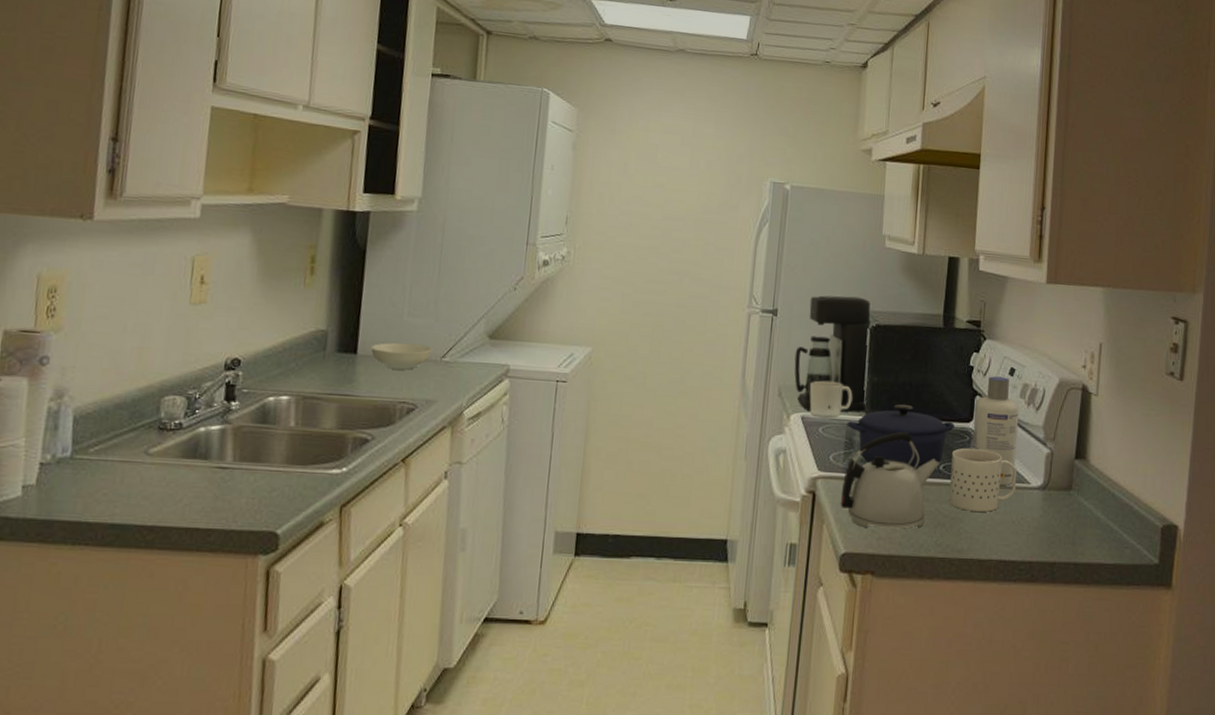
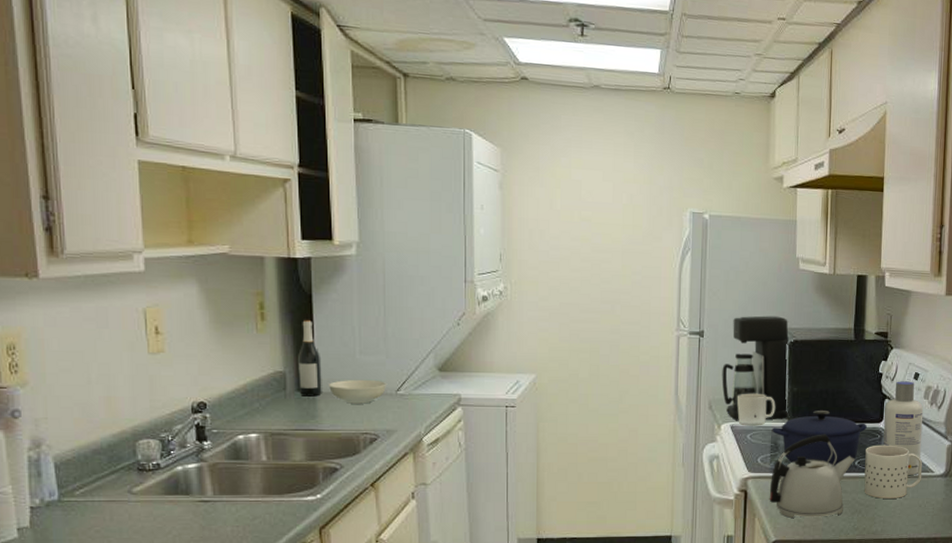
wine bottle: none [339,275,367,359] -> present [298,319,322,397]

